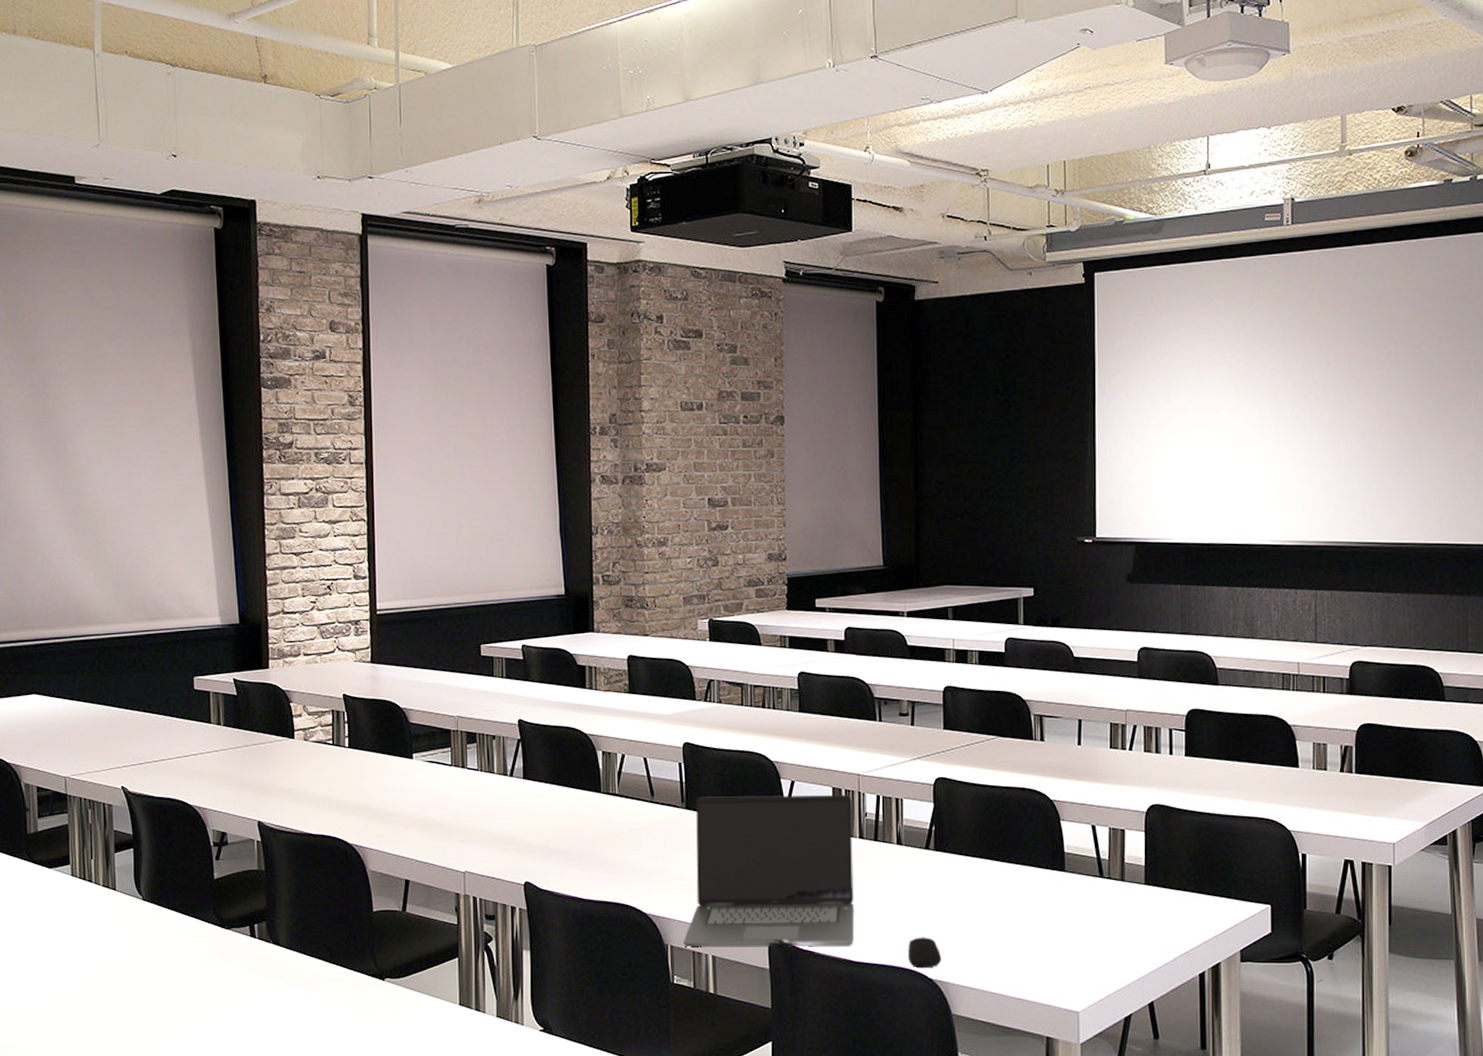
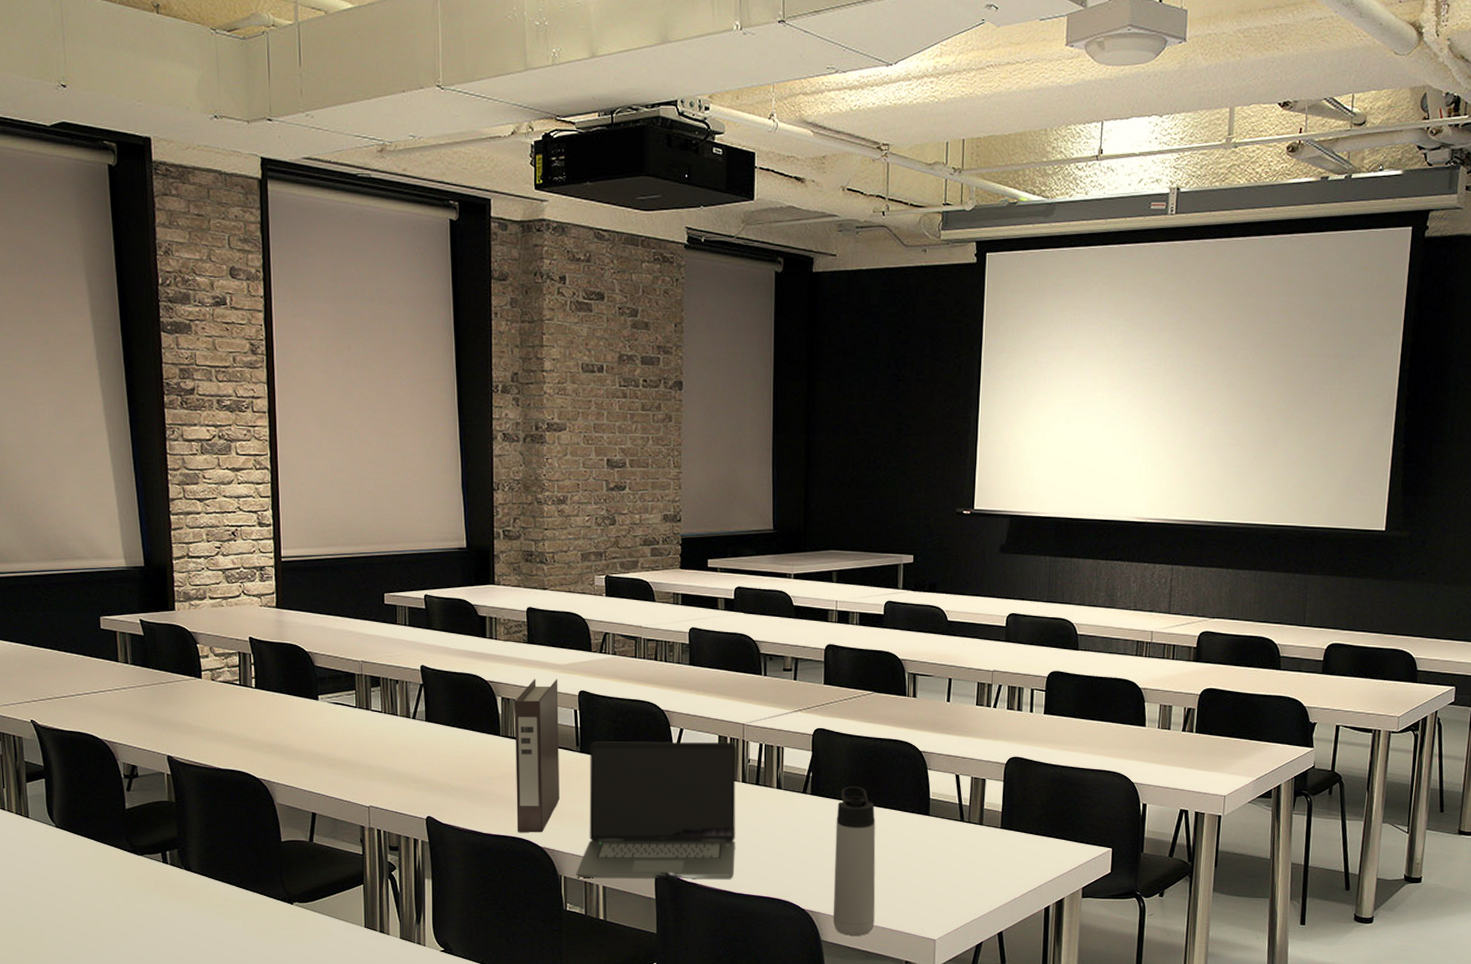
binder: none [616,730,664,897] -> present [515,679,559,832]
computer mouse: present [908,937,942,968] -> none [784,872,814,900]
thermos bottle: none [963,840,1010,1008] -> present [833,786,876,936]

